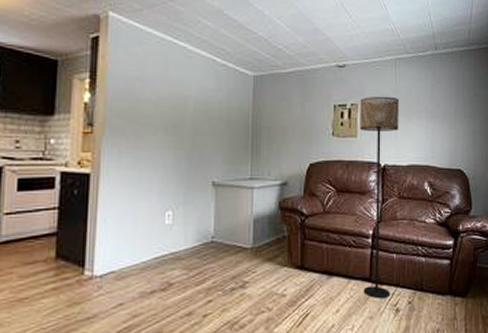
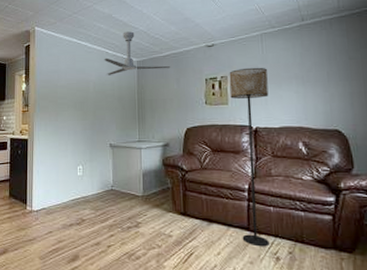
ceiling fan: none [210,36,295,91] -> present [104,31,171,75]

